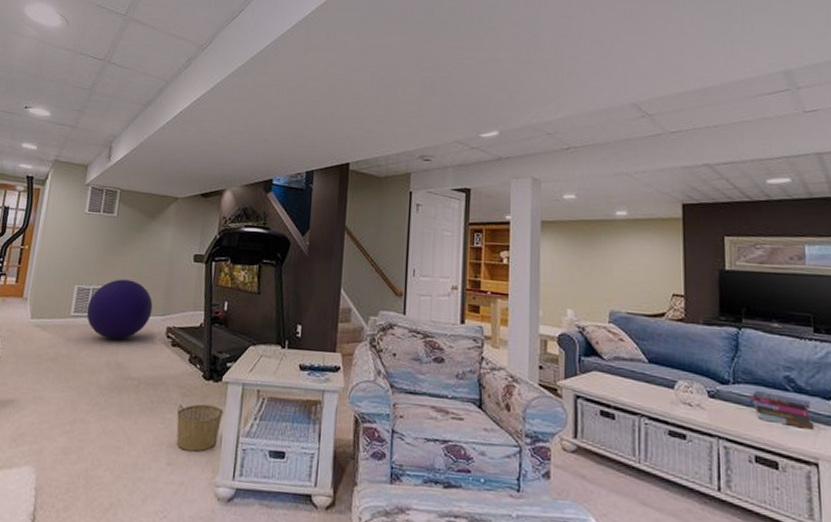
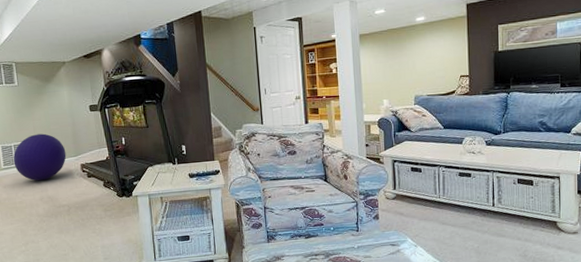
basket: present [176,404,224,452] -> none [103,213,138,248]
books: present [749,389,815,431] -> none [514,134,558,156]

